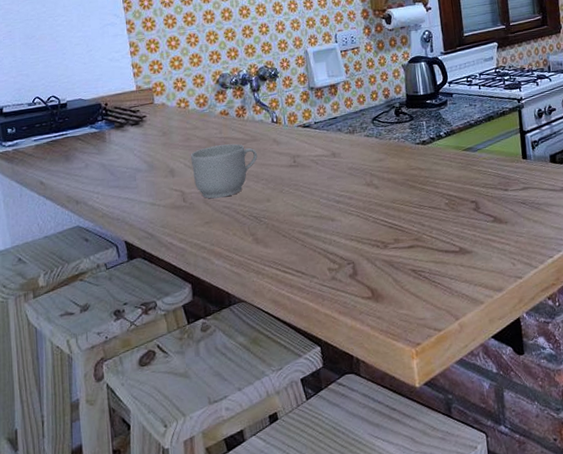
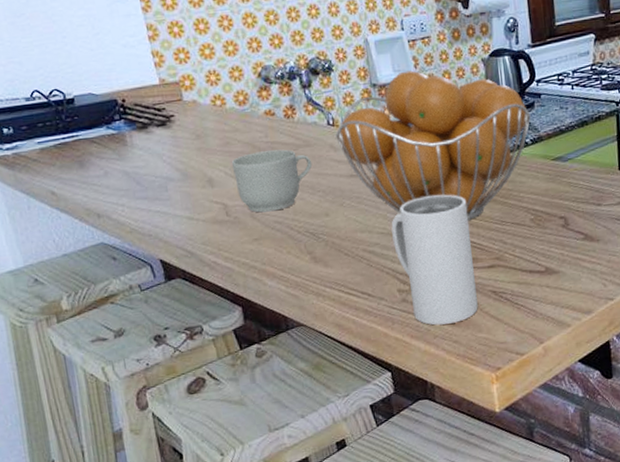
fruit basket: none [278,75,445,205] -> present [335,70,531,220]
mug: none [323,181,399,302] -> present [391,194,478,325]

